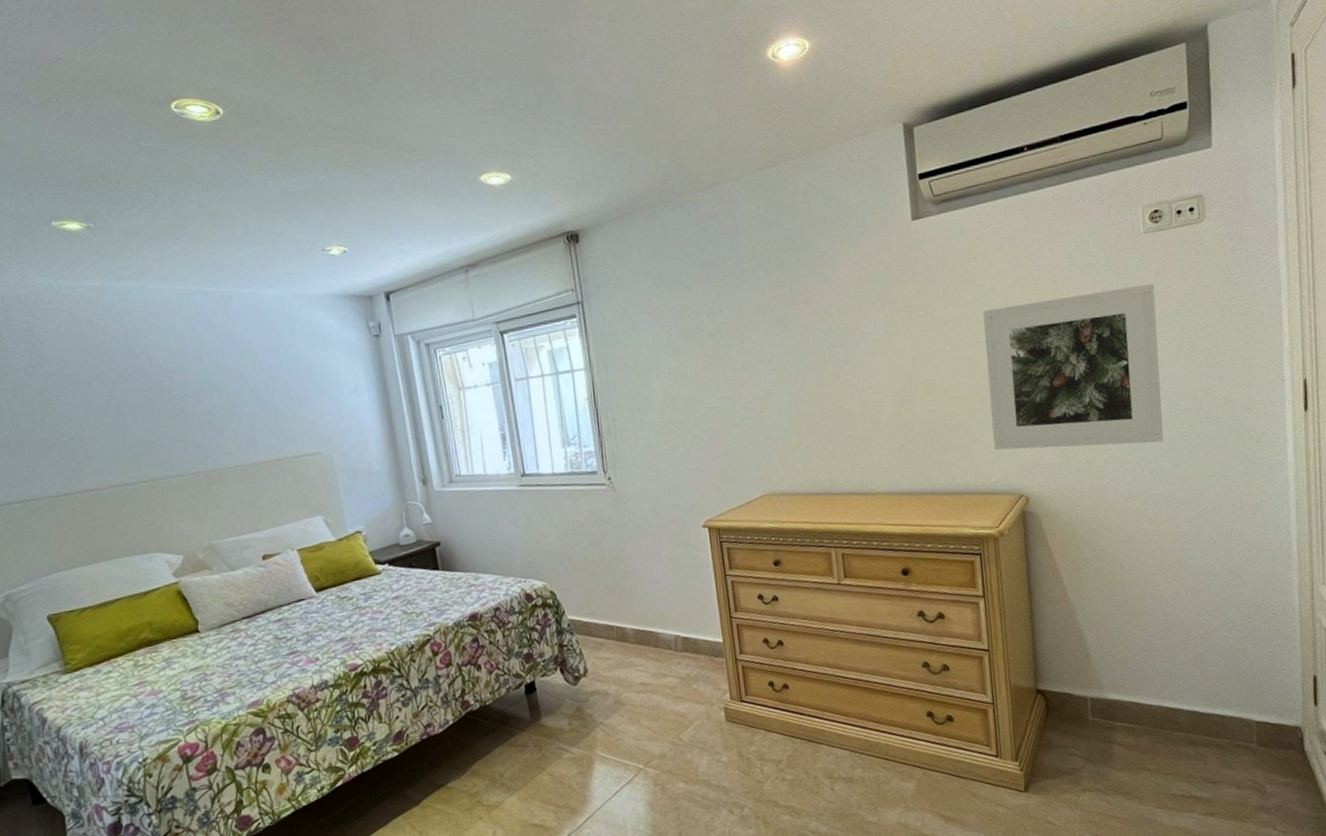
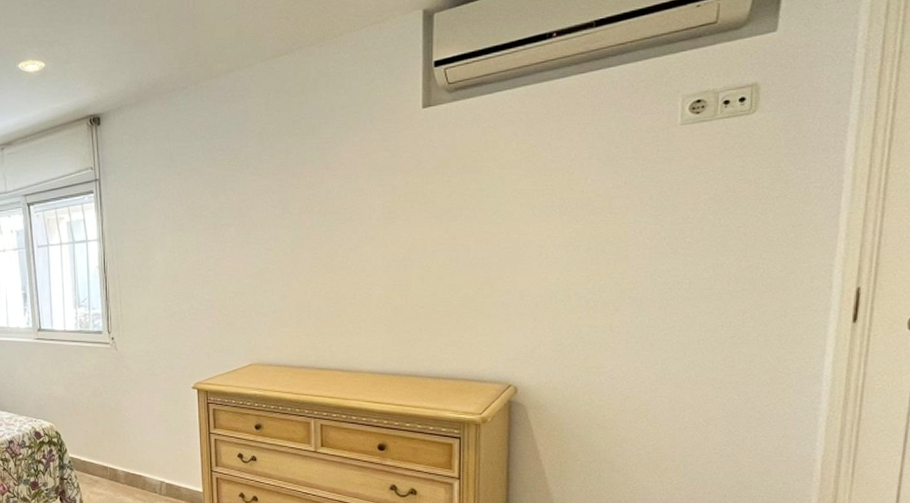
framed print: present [983,284,1164,451] -> none [486,179,686,344]

